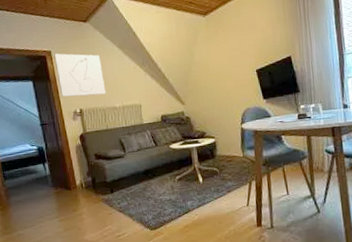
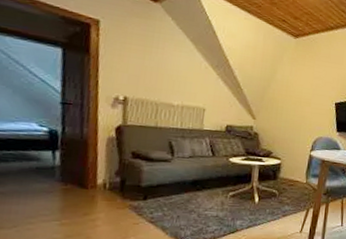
wall art: present [54,53,106,97] -> none [101,25,166,87]

